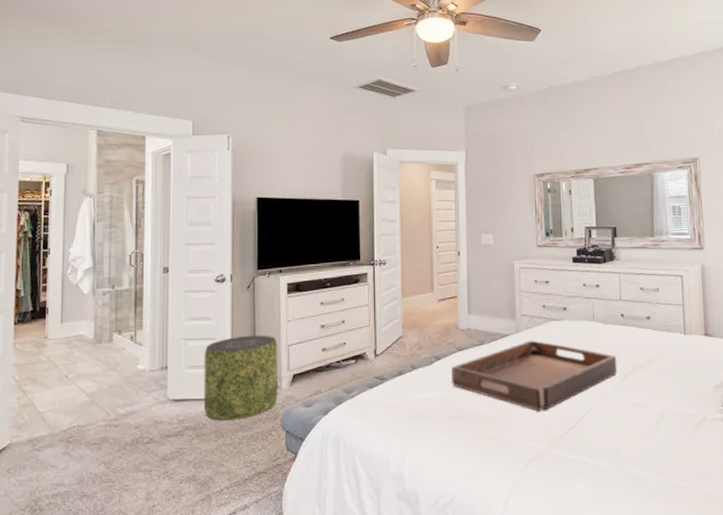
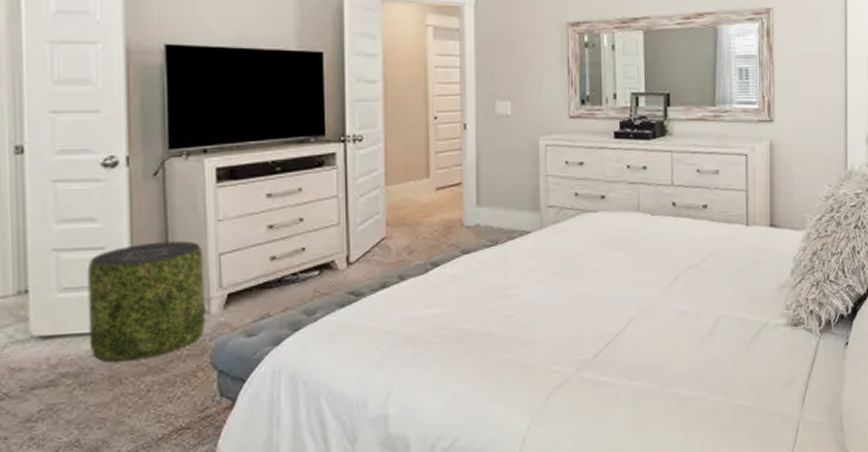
serving tray: present [452,340,618,412] -> none [454,238,666,327]

